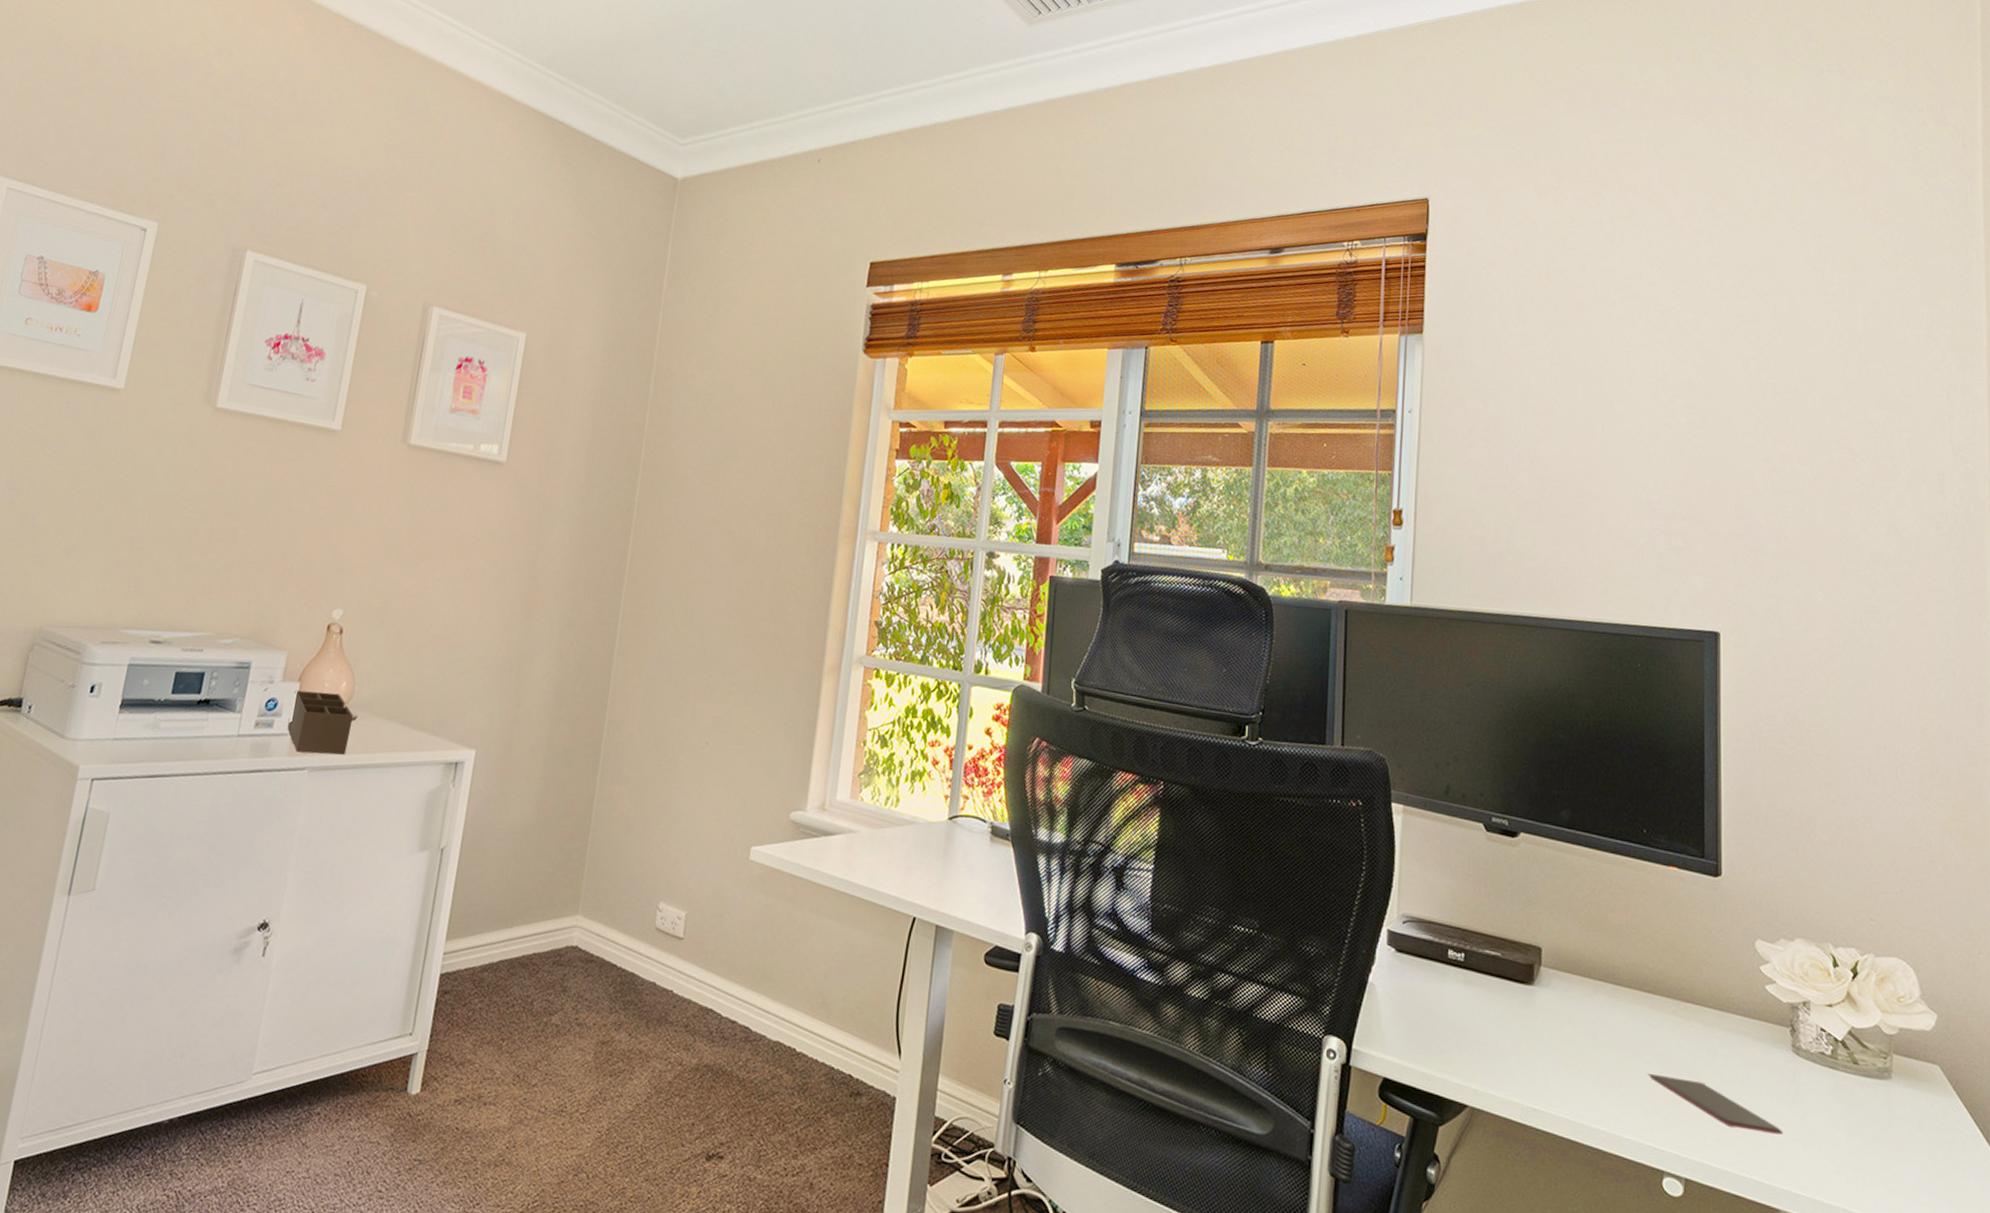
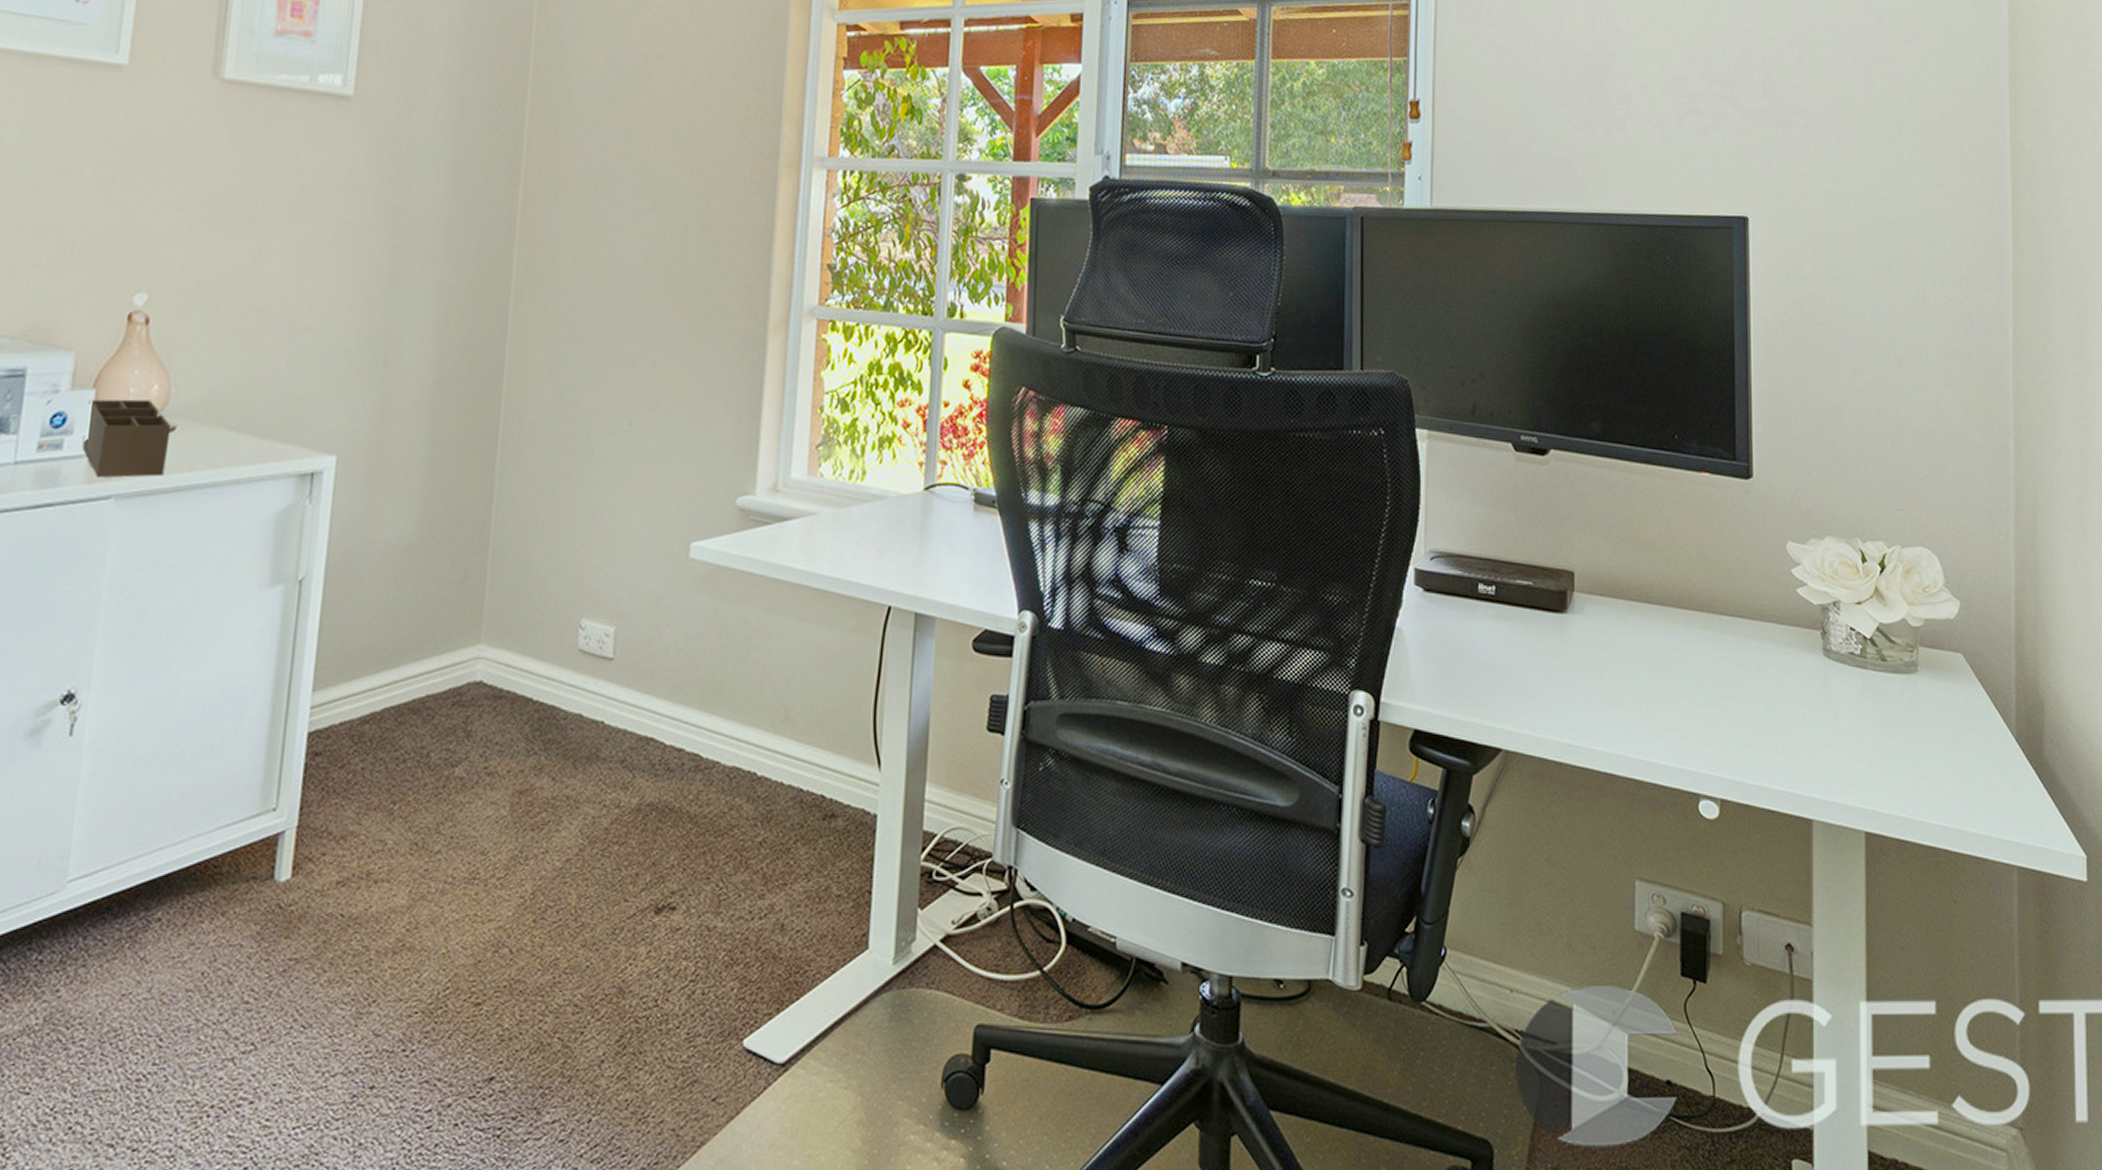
smartphone: present [1647,1074,1784,1135] -> none [1682,694,1816,742]

